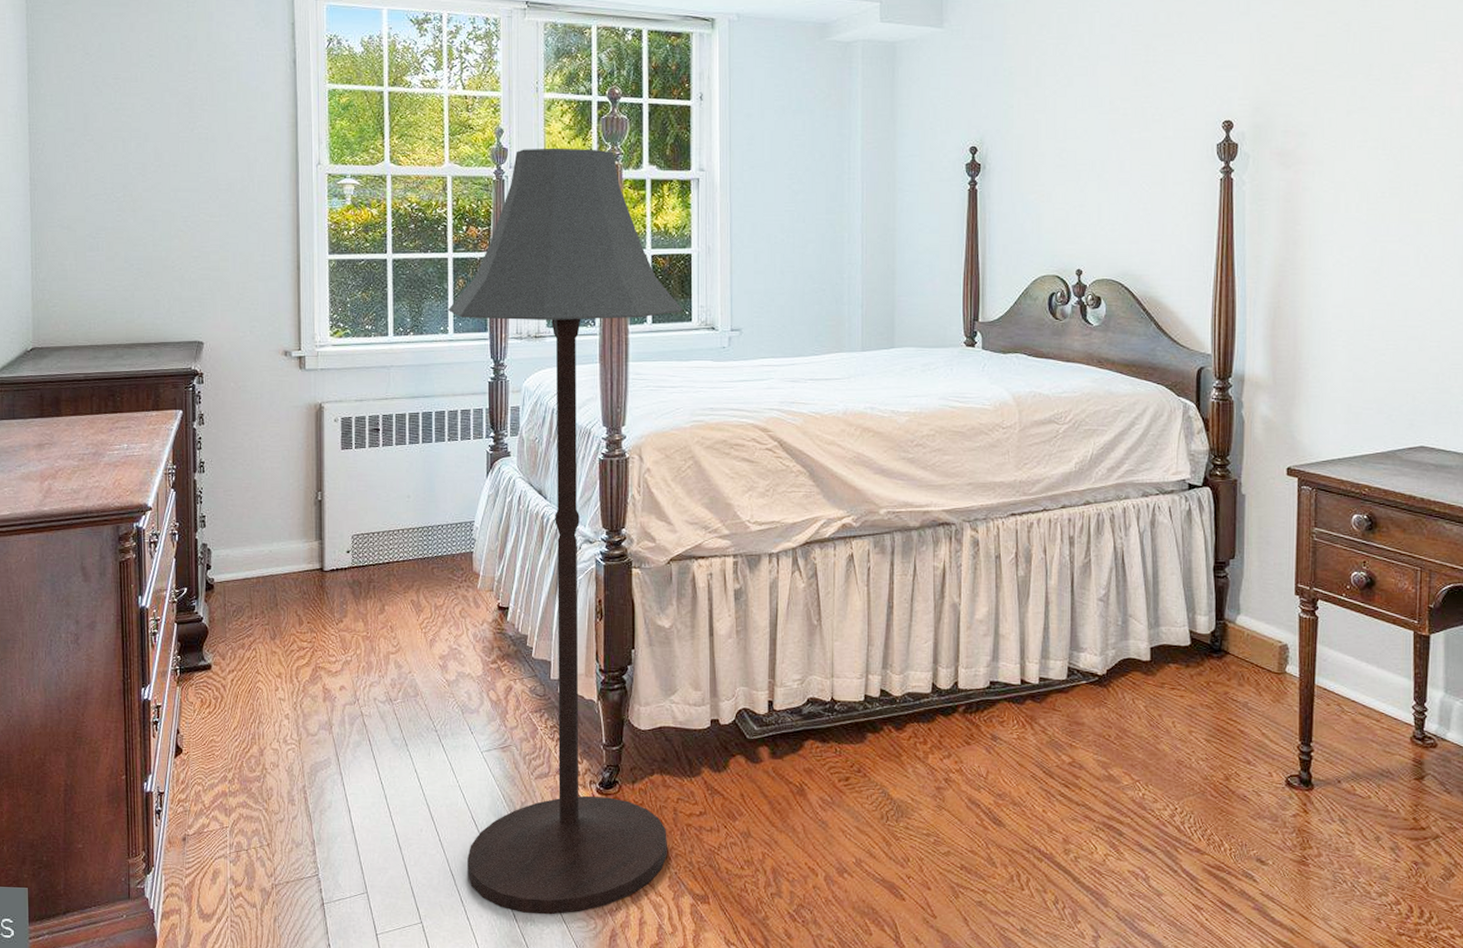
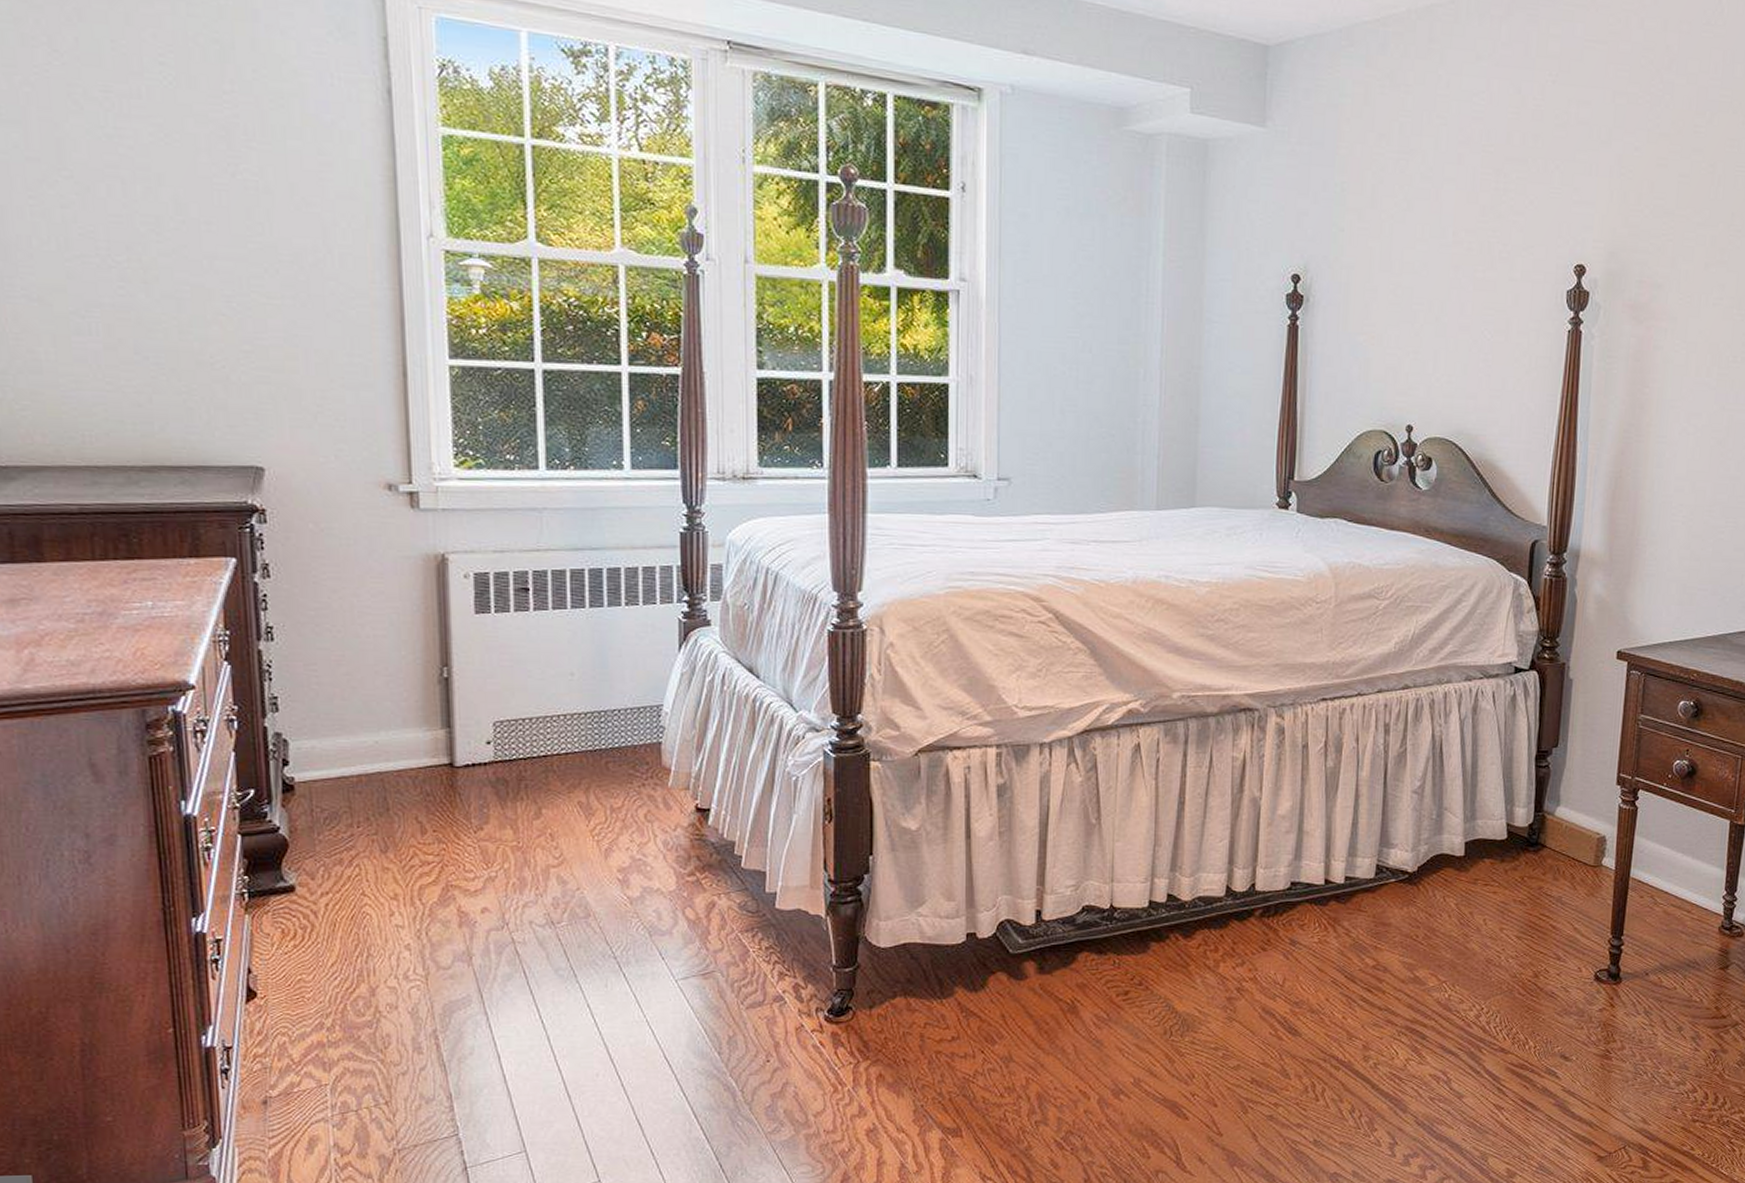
floor lamp: present [449,148,683,915] -> none [623,236,937,1163]

